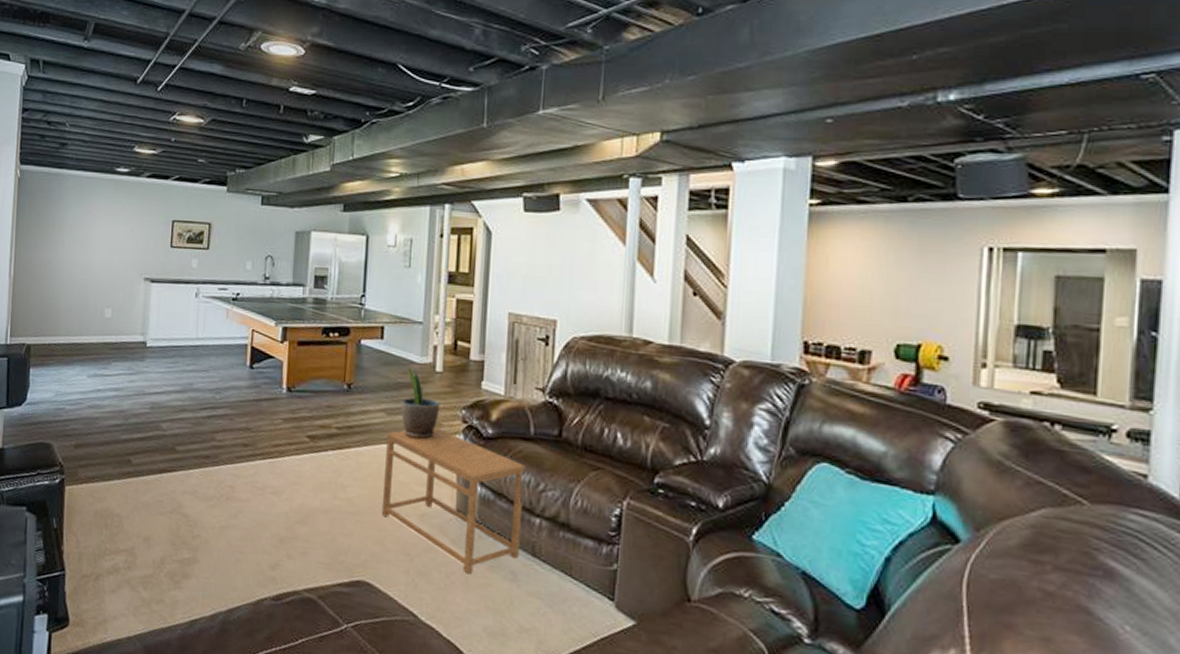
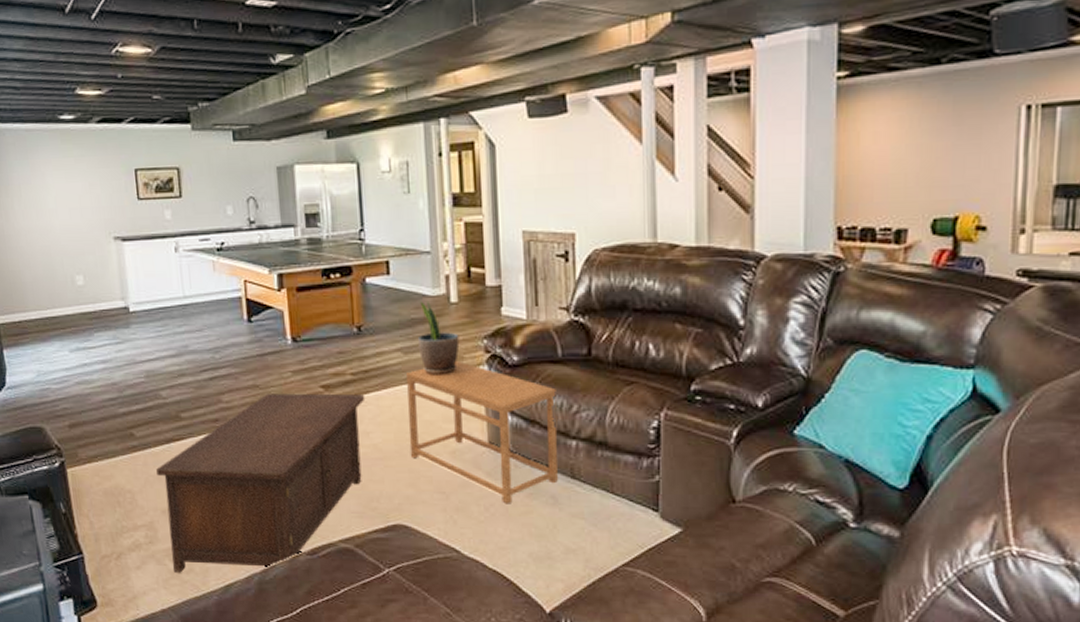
cabinet: none [145,437,347,609] -> present [156,393,366,573]

